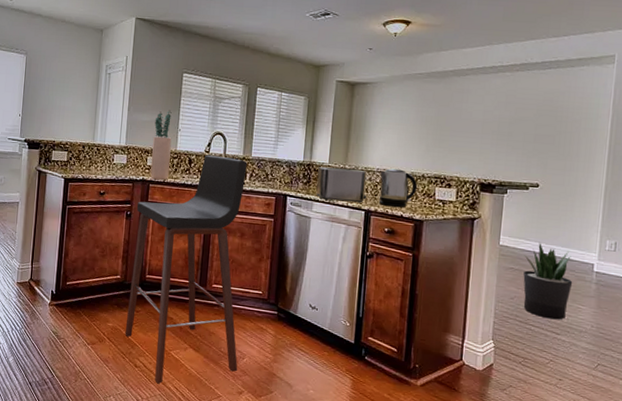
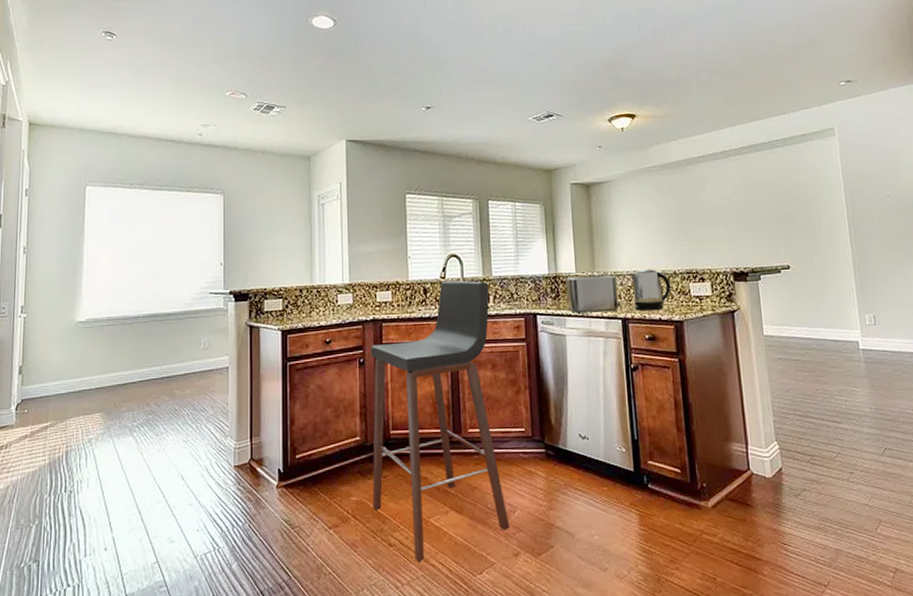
vase: present [150,110,172,181] -> none [379,236,403,318]
planter: present [523,242,573,320] -> none [790,326,843,408]

